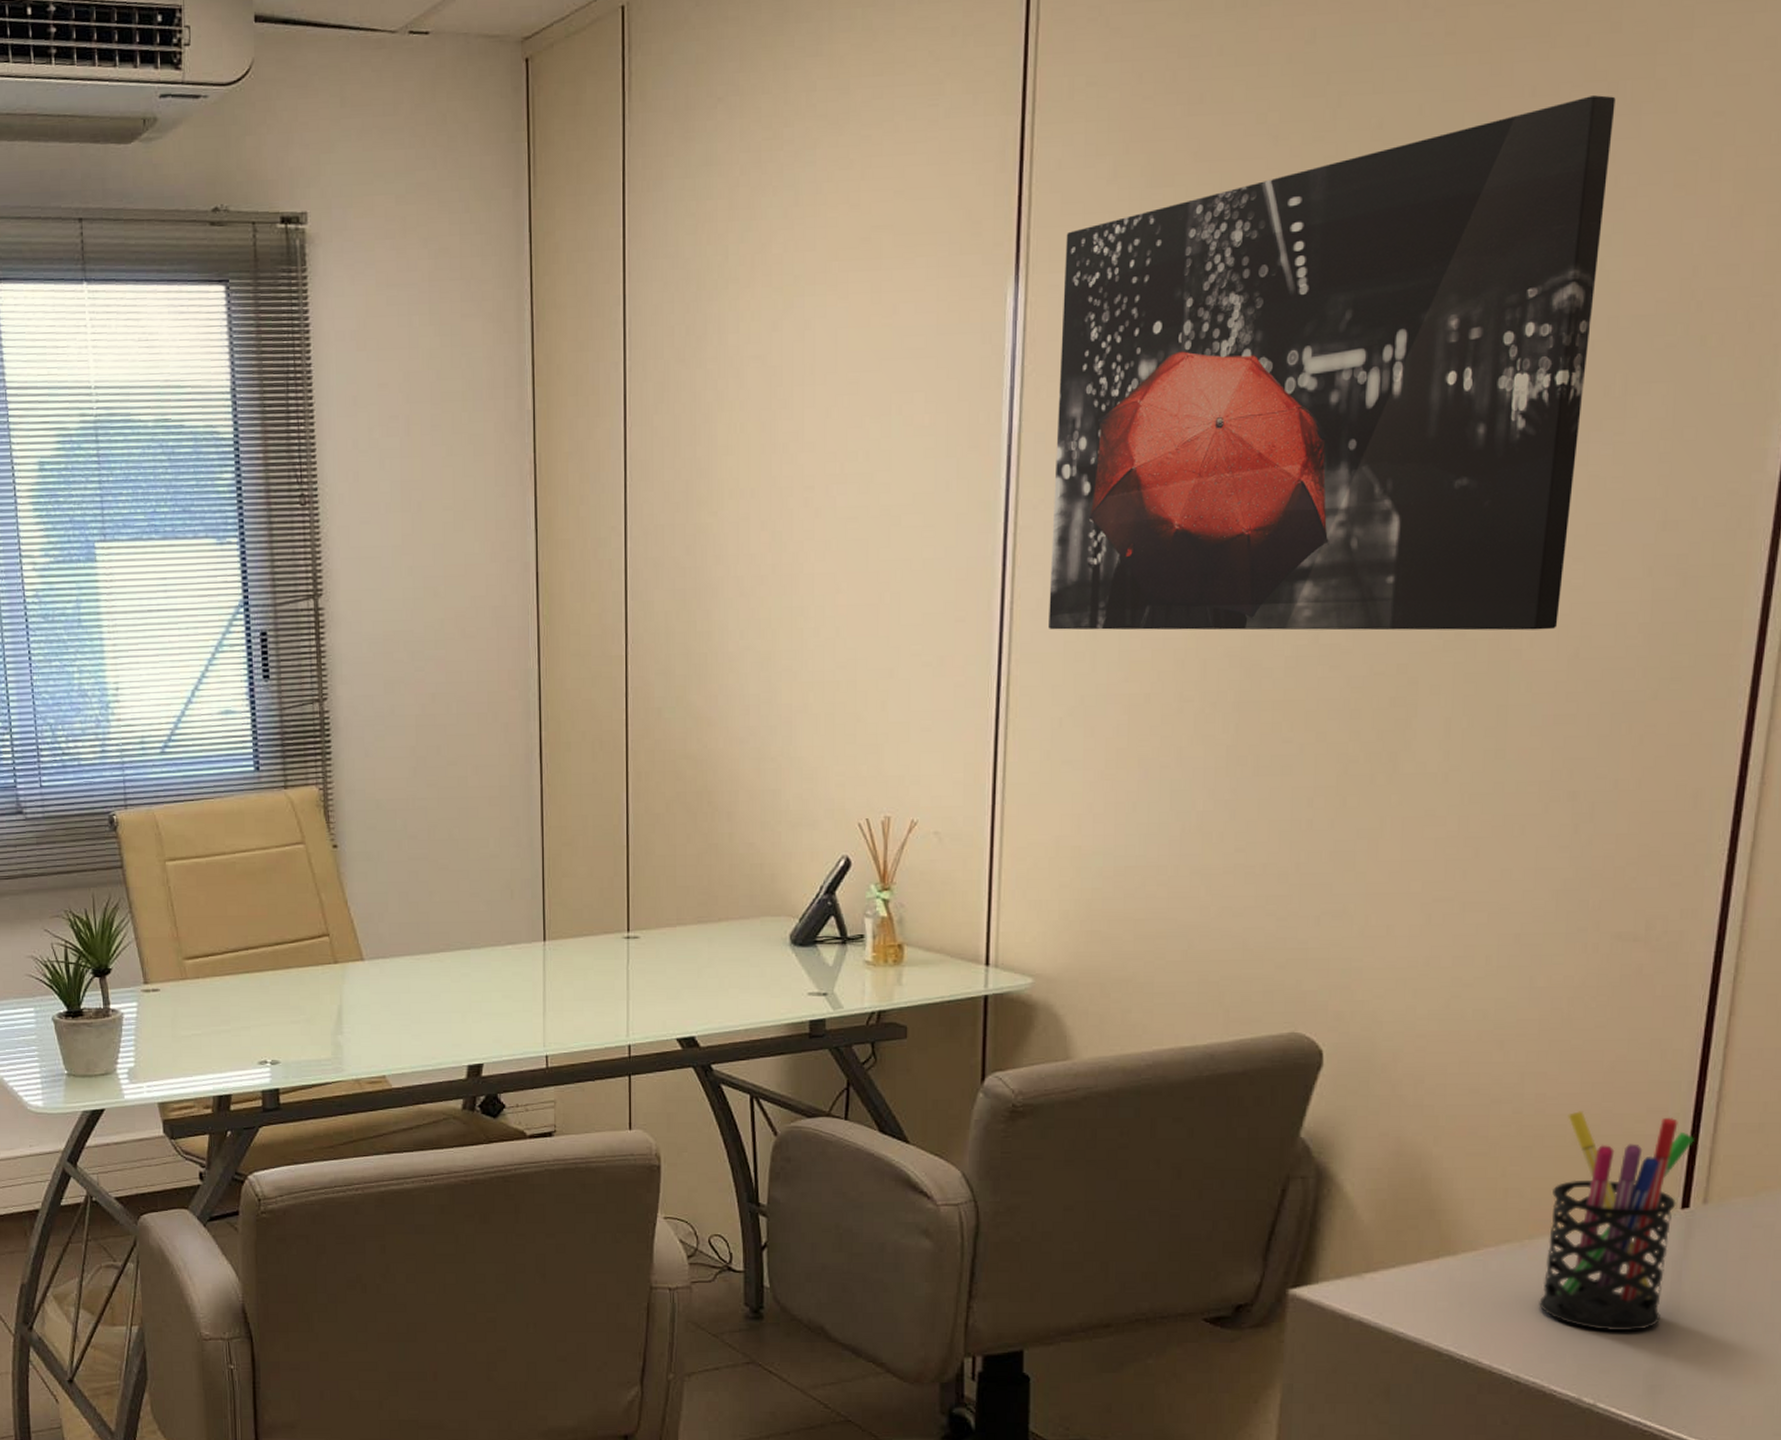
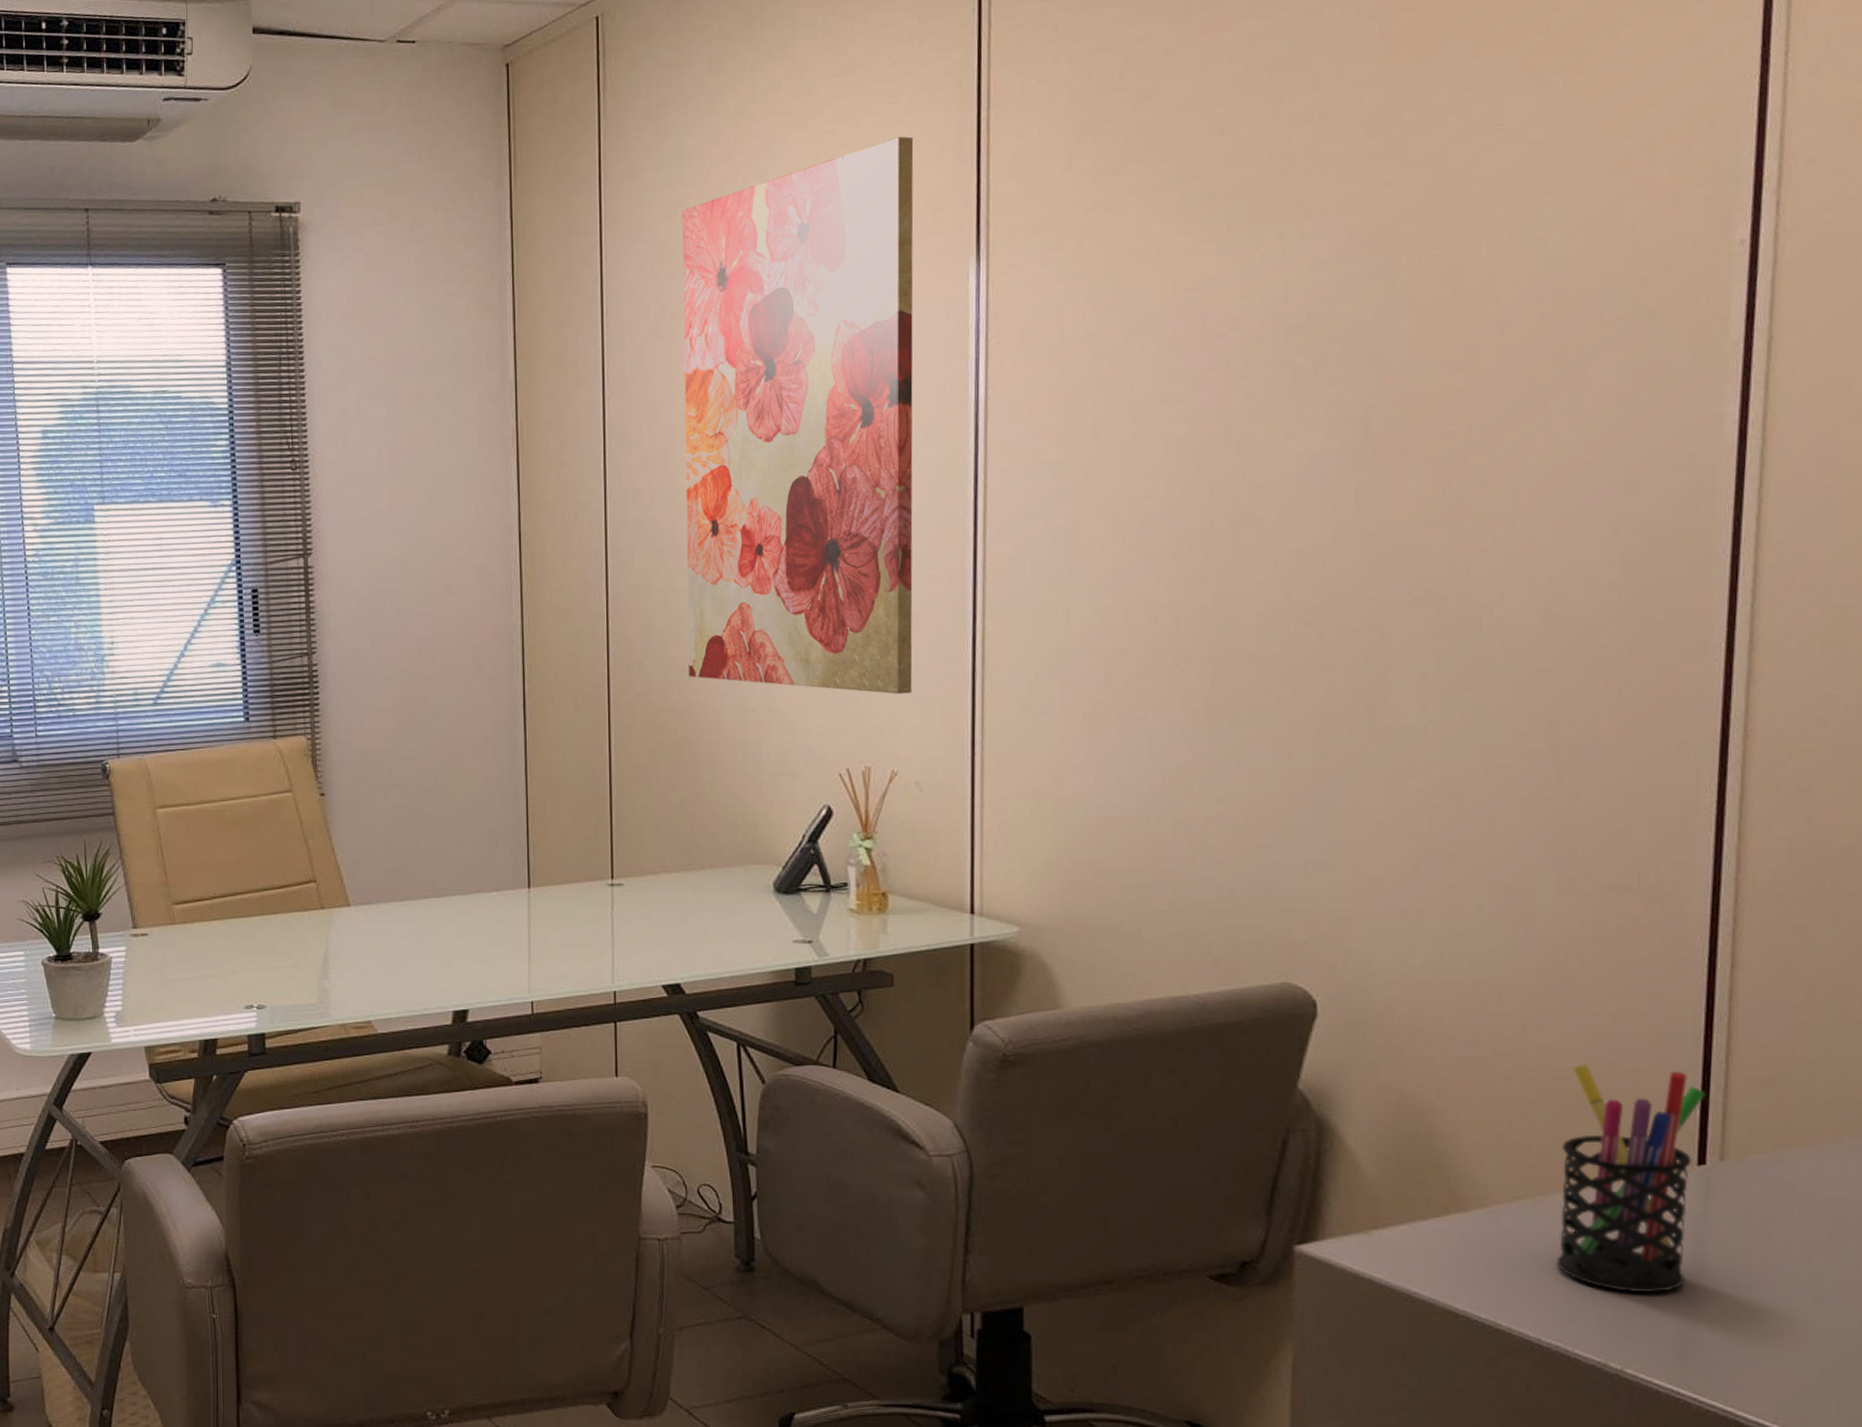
wall art: none [708,143,954,741] -> present [682,136,914,694]
wall art: present [1049,95,1616,631] -> none [1021,89,1549,588]

